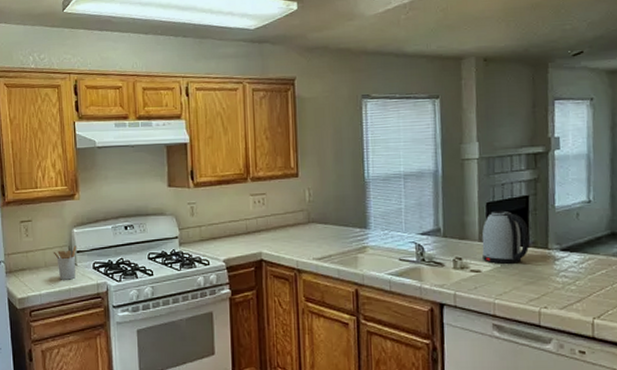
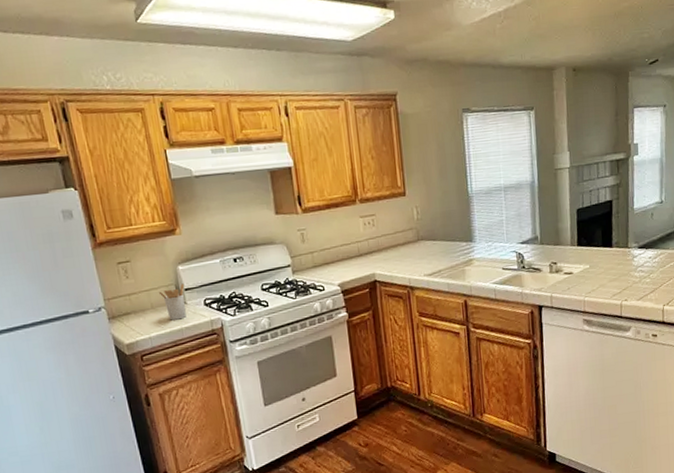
kettle: present [481,210,530,264] -> none [573,215,613,265]

